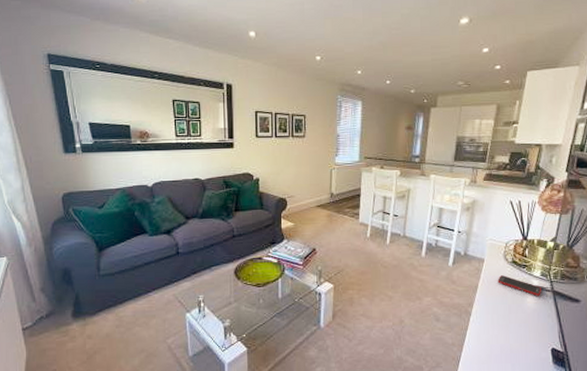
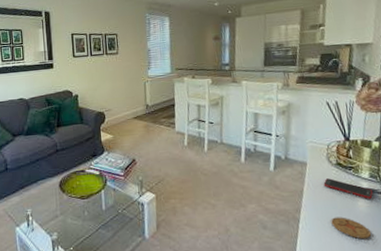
coaster: none [500,312,536,333] -> present [331,217,372,240]

